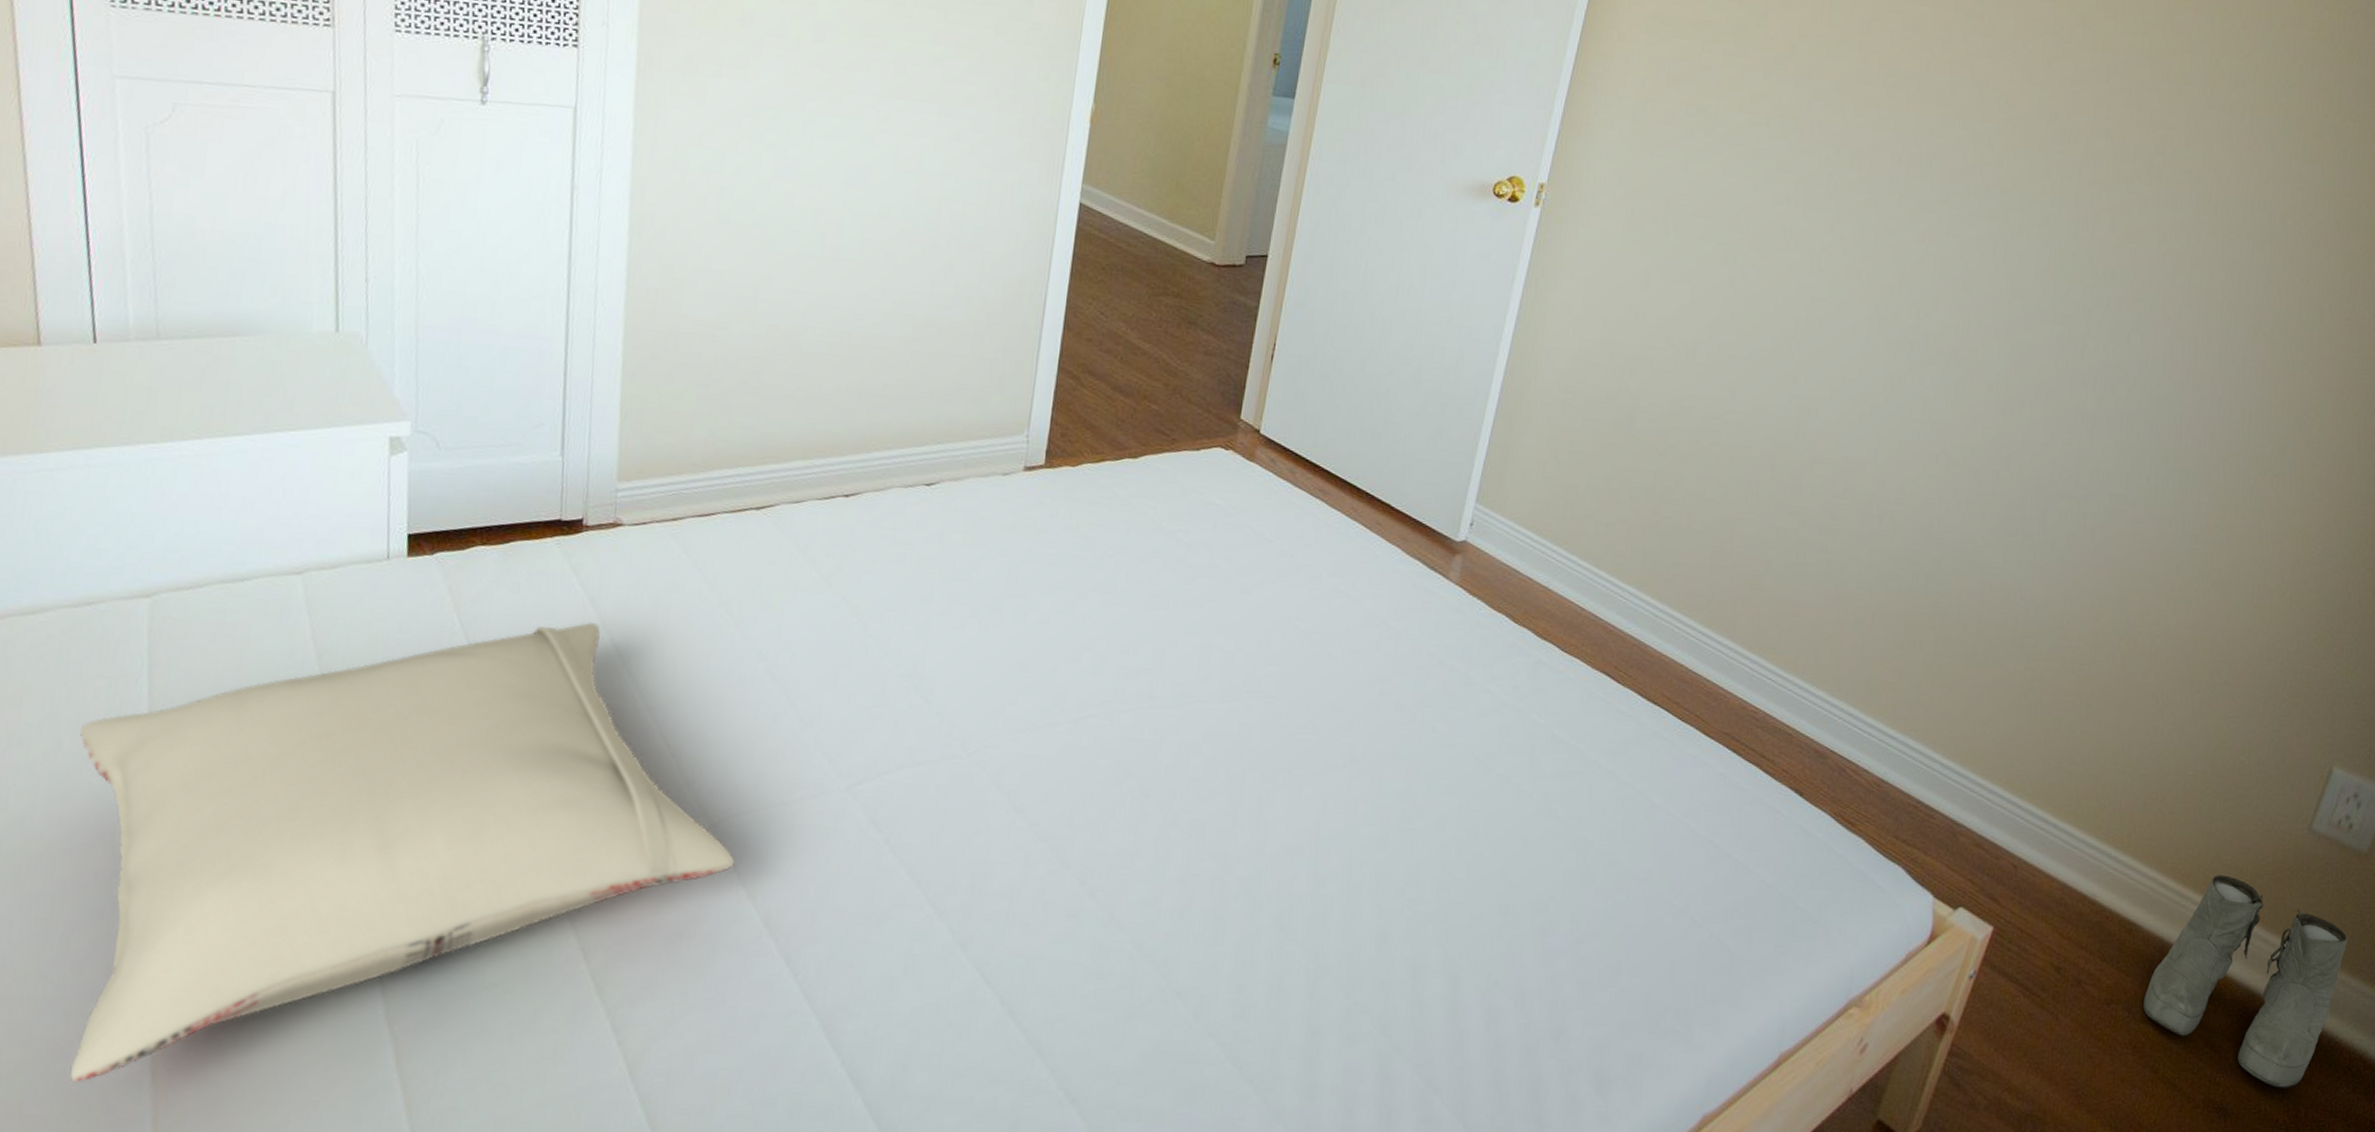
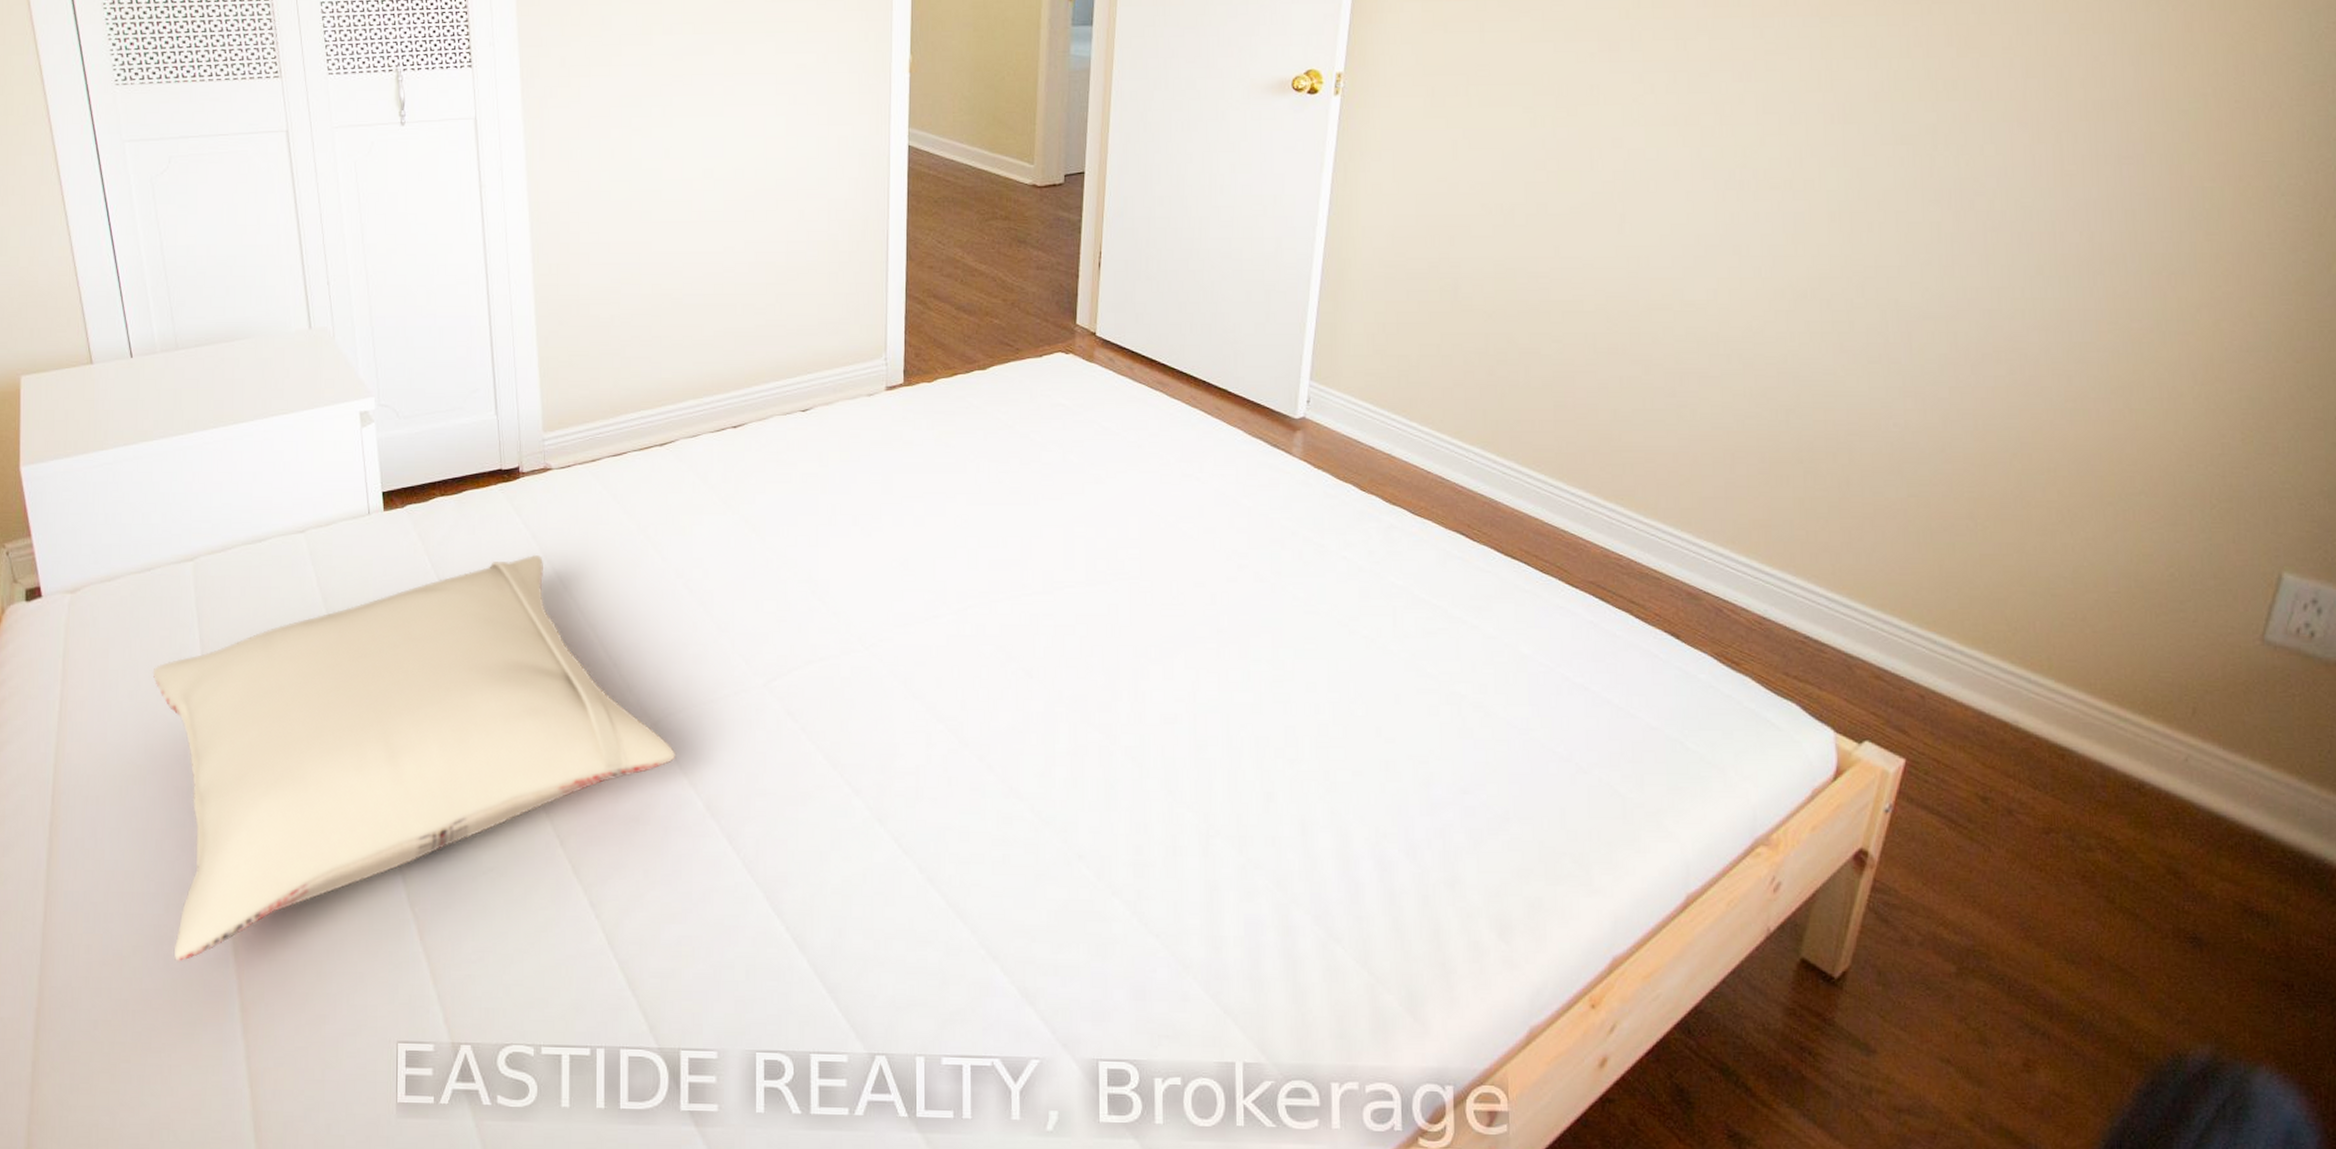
boots: present [2143,874,2347,1088] -> none [2088,693,2325,915]

